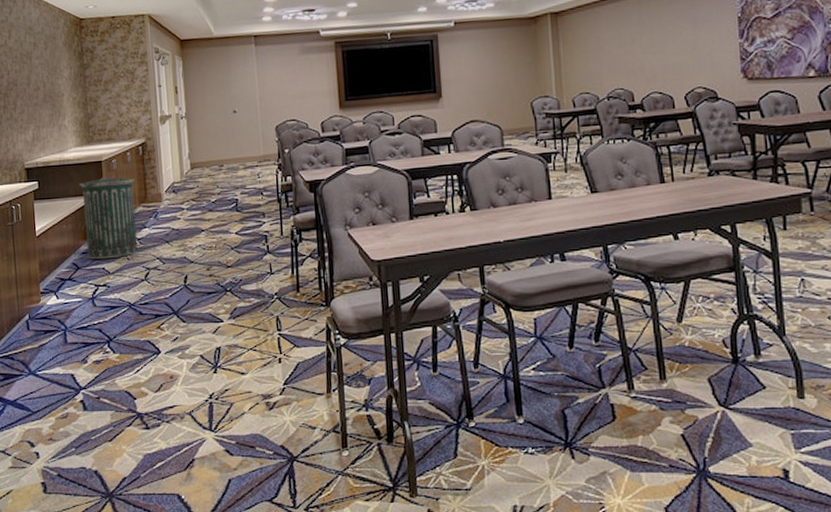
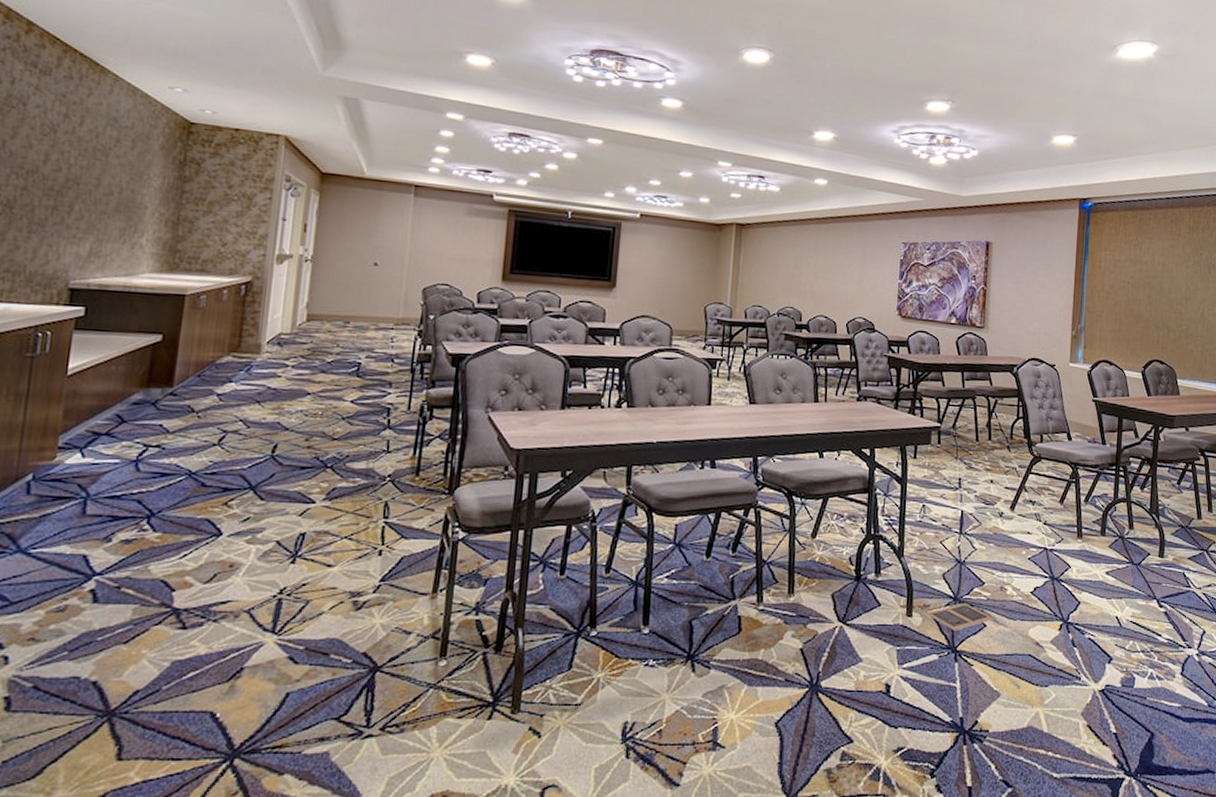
trash can: present [79,175,139,260] -> none [139,313,229,414]

